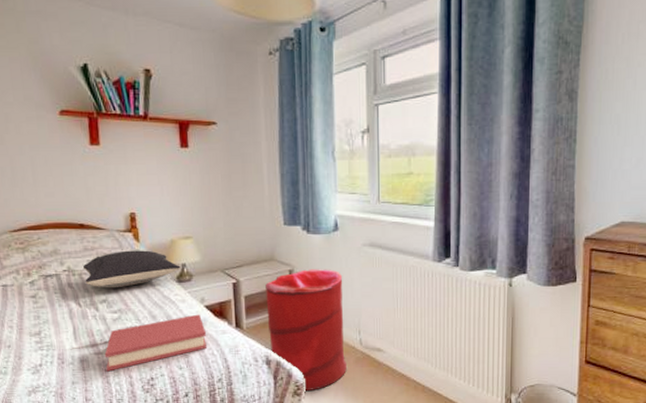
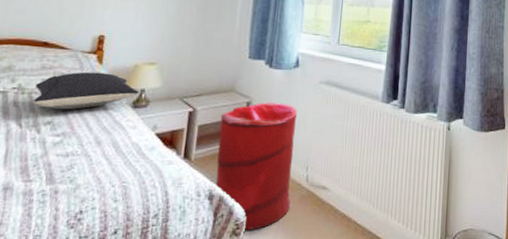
hardback book: present [104,314,208,372] -> none [30,142,152,202]

